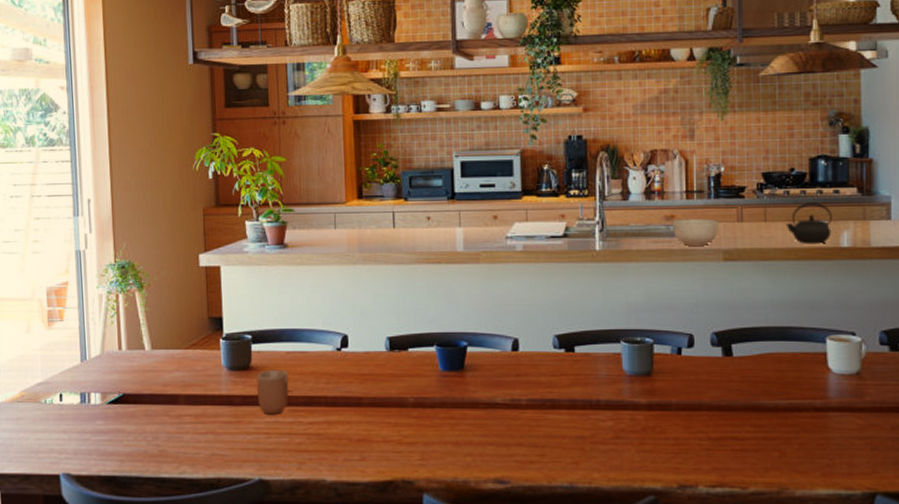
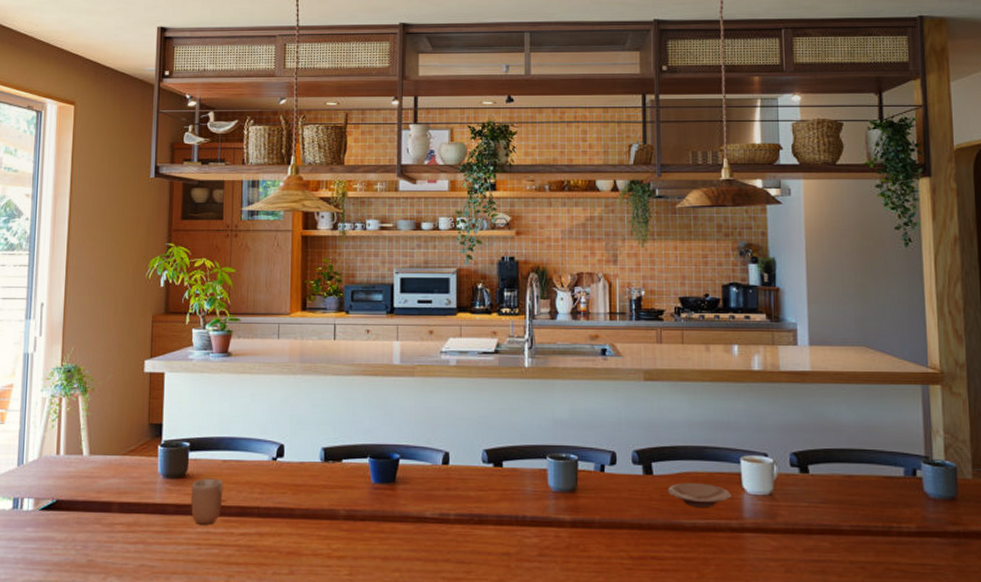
bowl: present [672,219,720,247] -> none [596,339,640,366]
saucer: none [748,364,817,388] -> present [667,483,732,507]
kettle: present [785,201,833,244] -> none [701,326,745,367]

